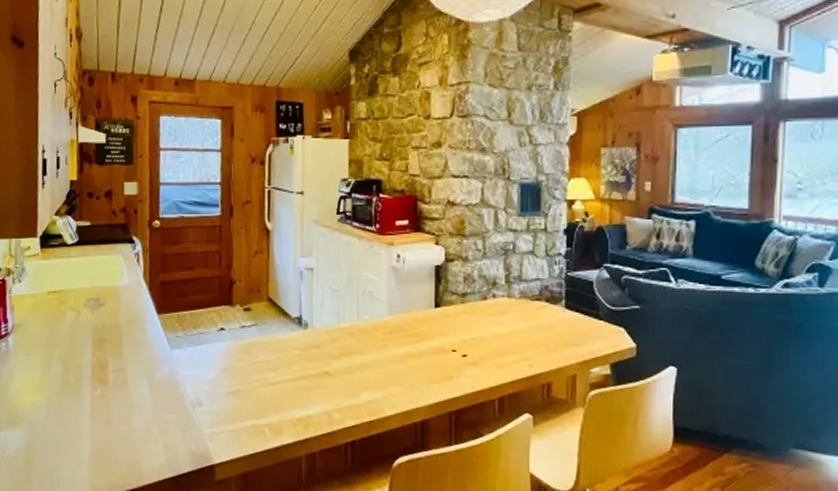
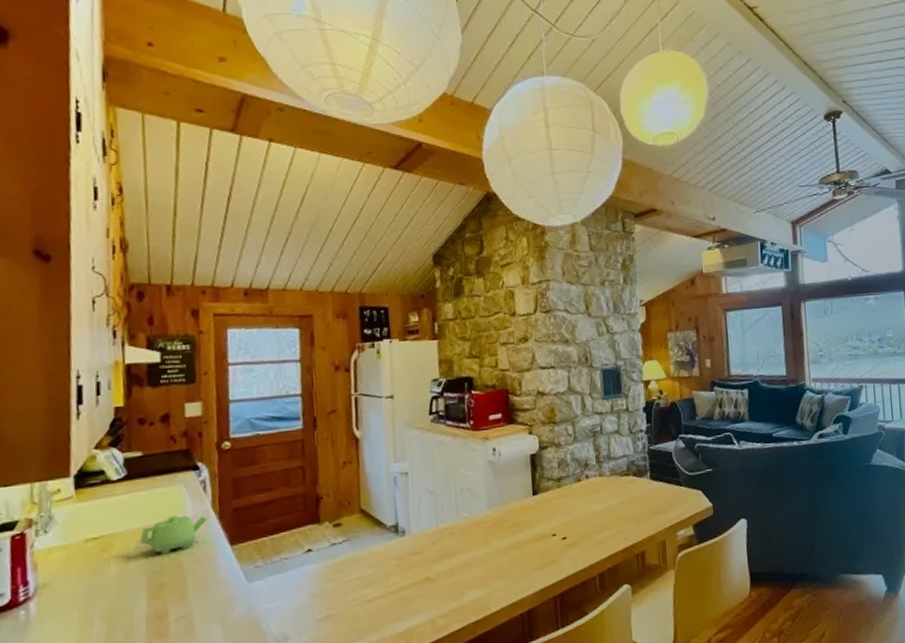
teapot: none [88,281,140,314] -> present [141,515,208,555]

